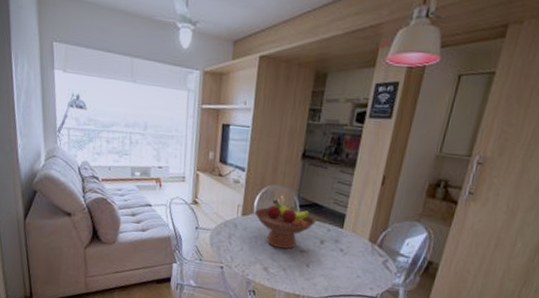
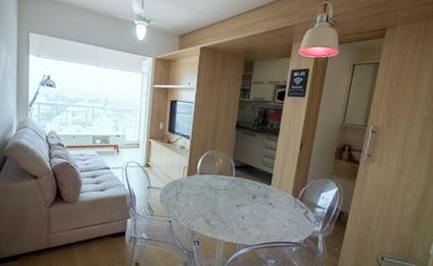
fruit bowl: present [255,199,317,249] -> none [198,162,249,204]

